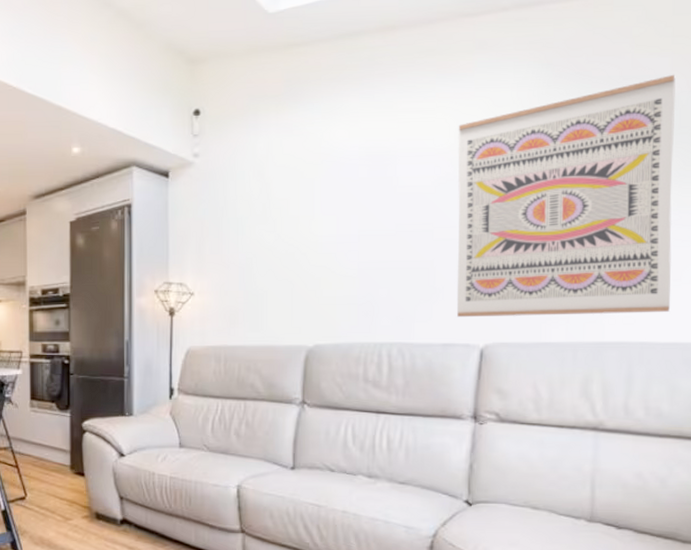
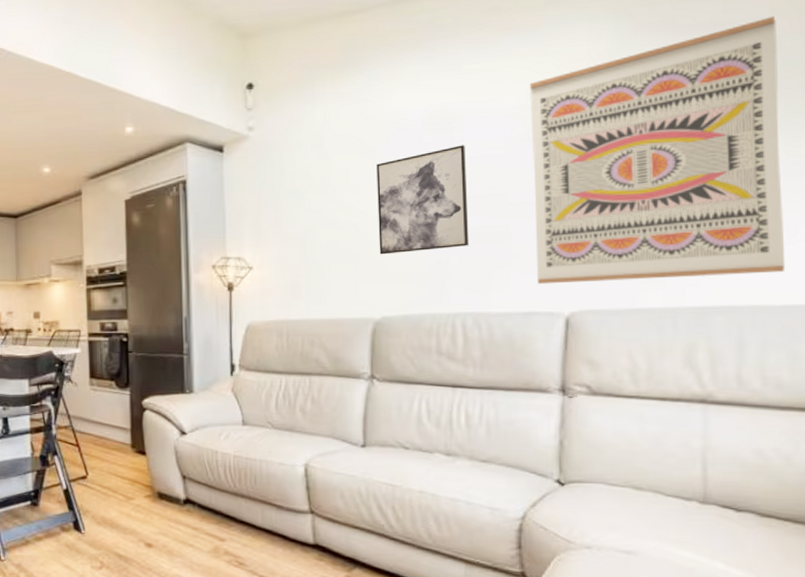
wall art: none [314,181,398,285] -> present [376,145,470,255]

